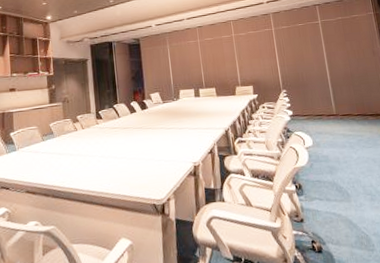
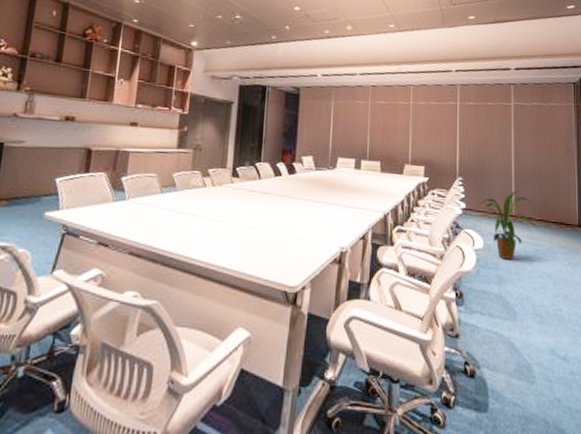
house plant: none [302,92,356,152] -> present [477,190,536,259]

